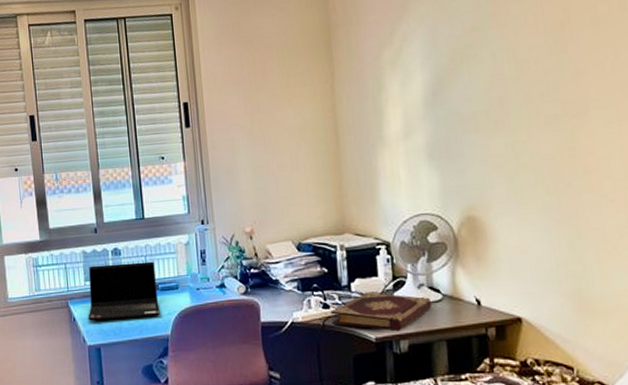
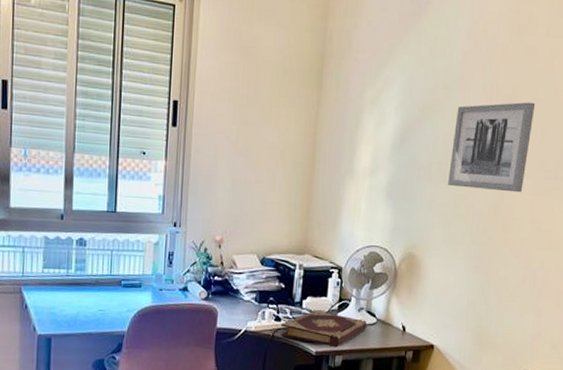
laptop computer: present [88,261,160,321] -> none [42,253,120,312]
wall art: none [496,21,603,134] -> present [448,102,536,193]

